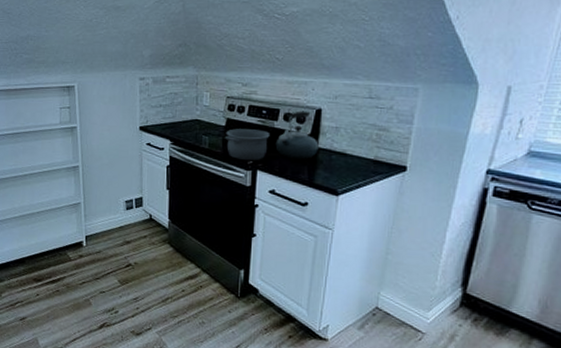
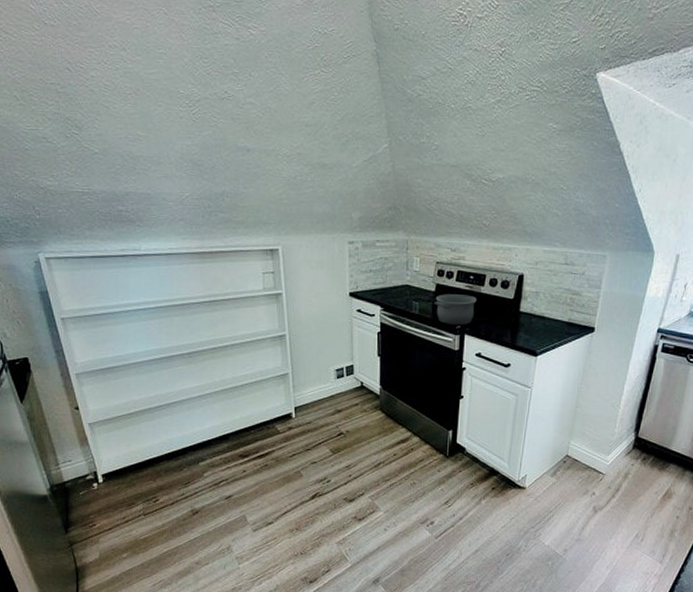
kettle: present [275,111,319,160] -> none [481,276,521,323]

